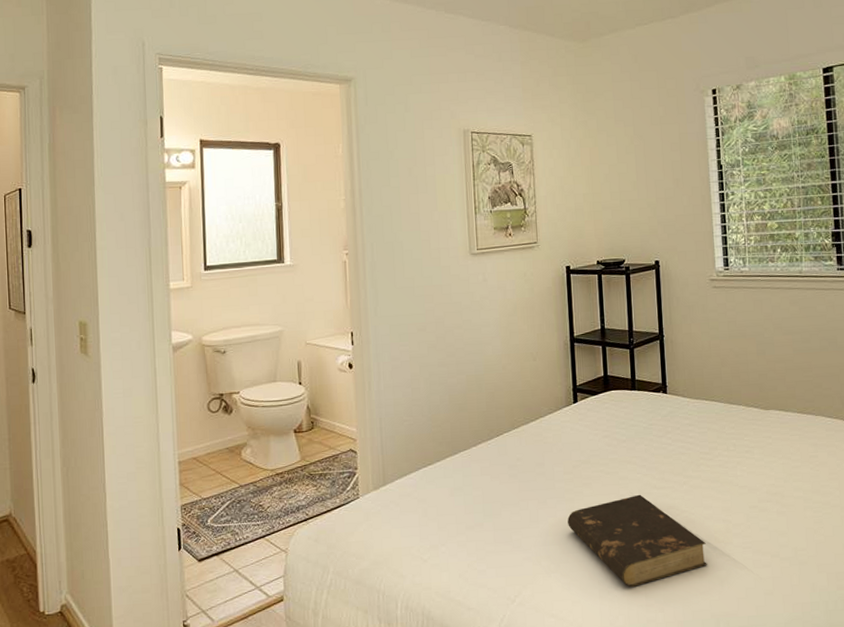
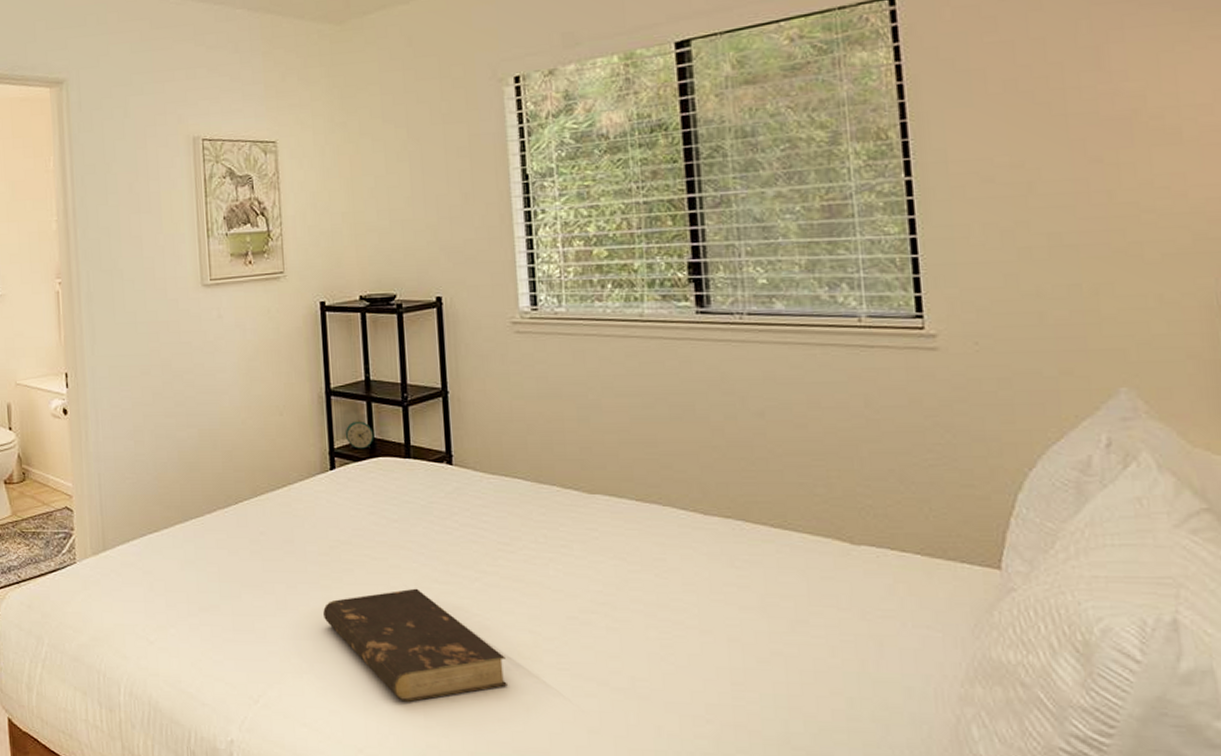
alarm clock: none [585,361,608,385] -> present [345,419,374,449]

